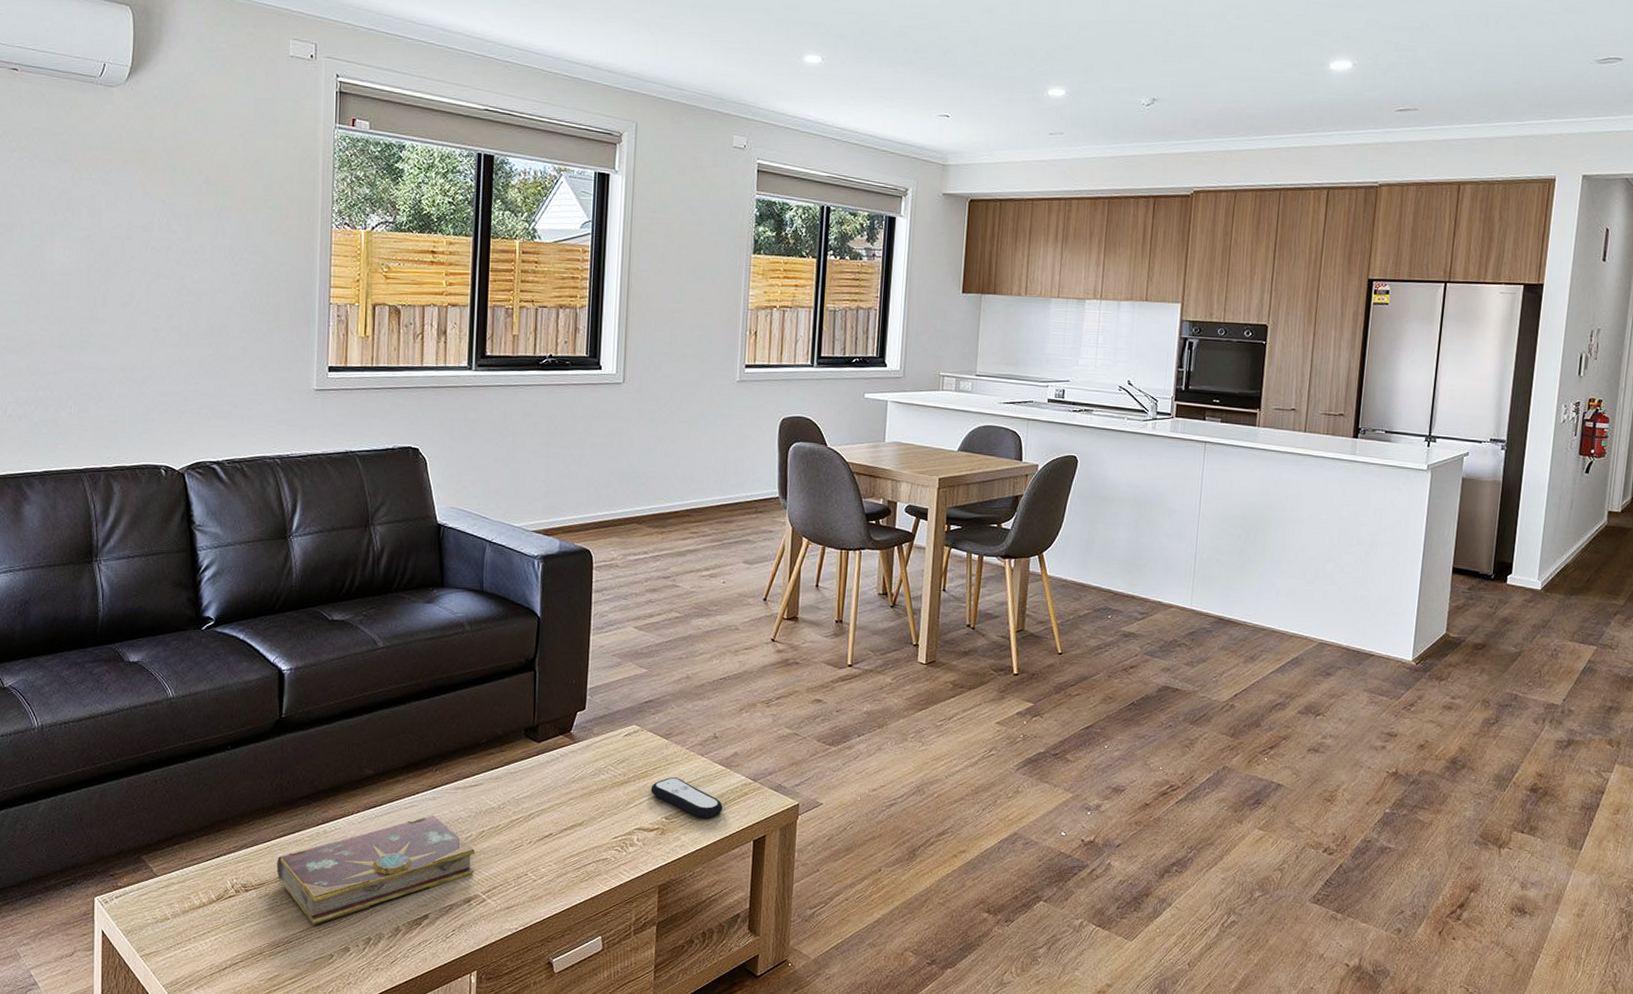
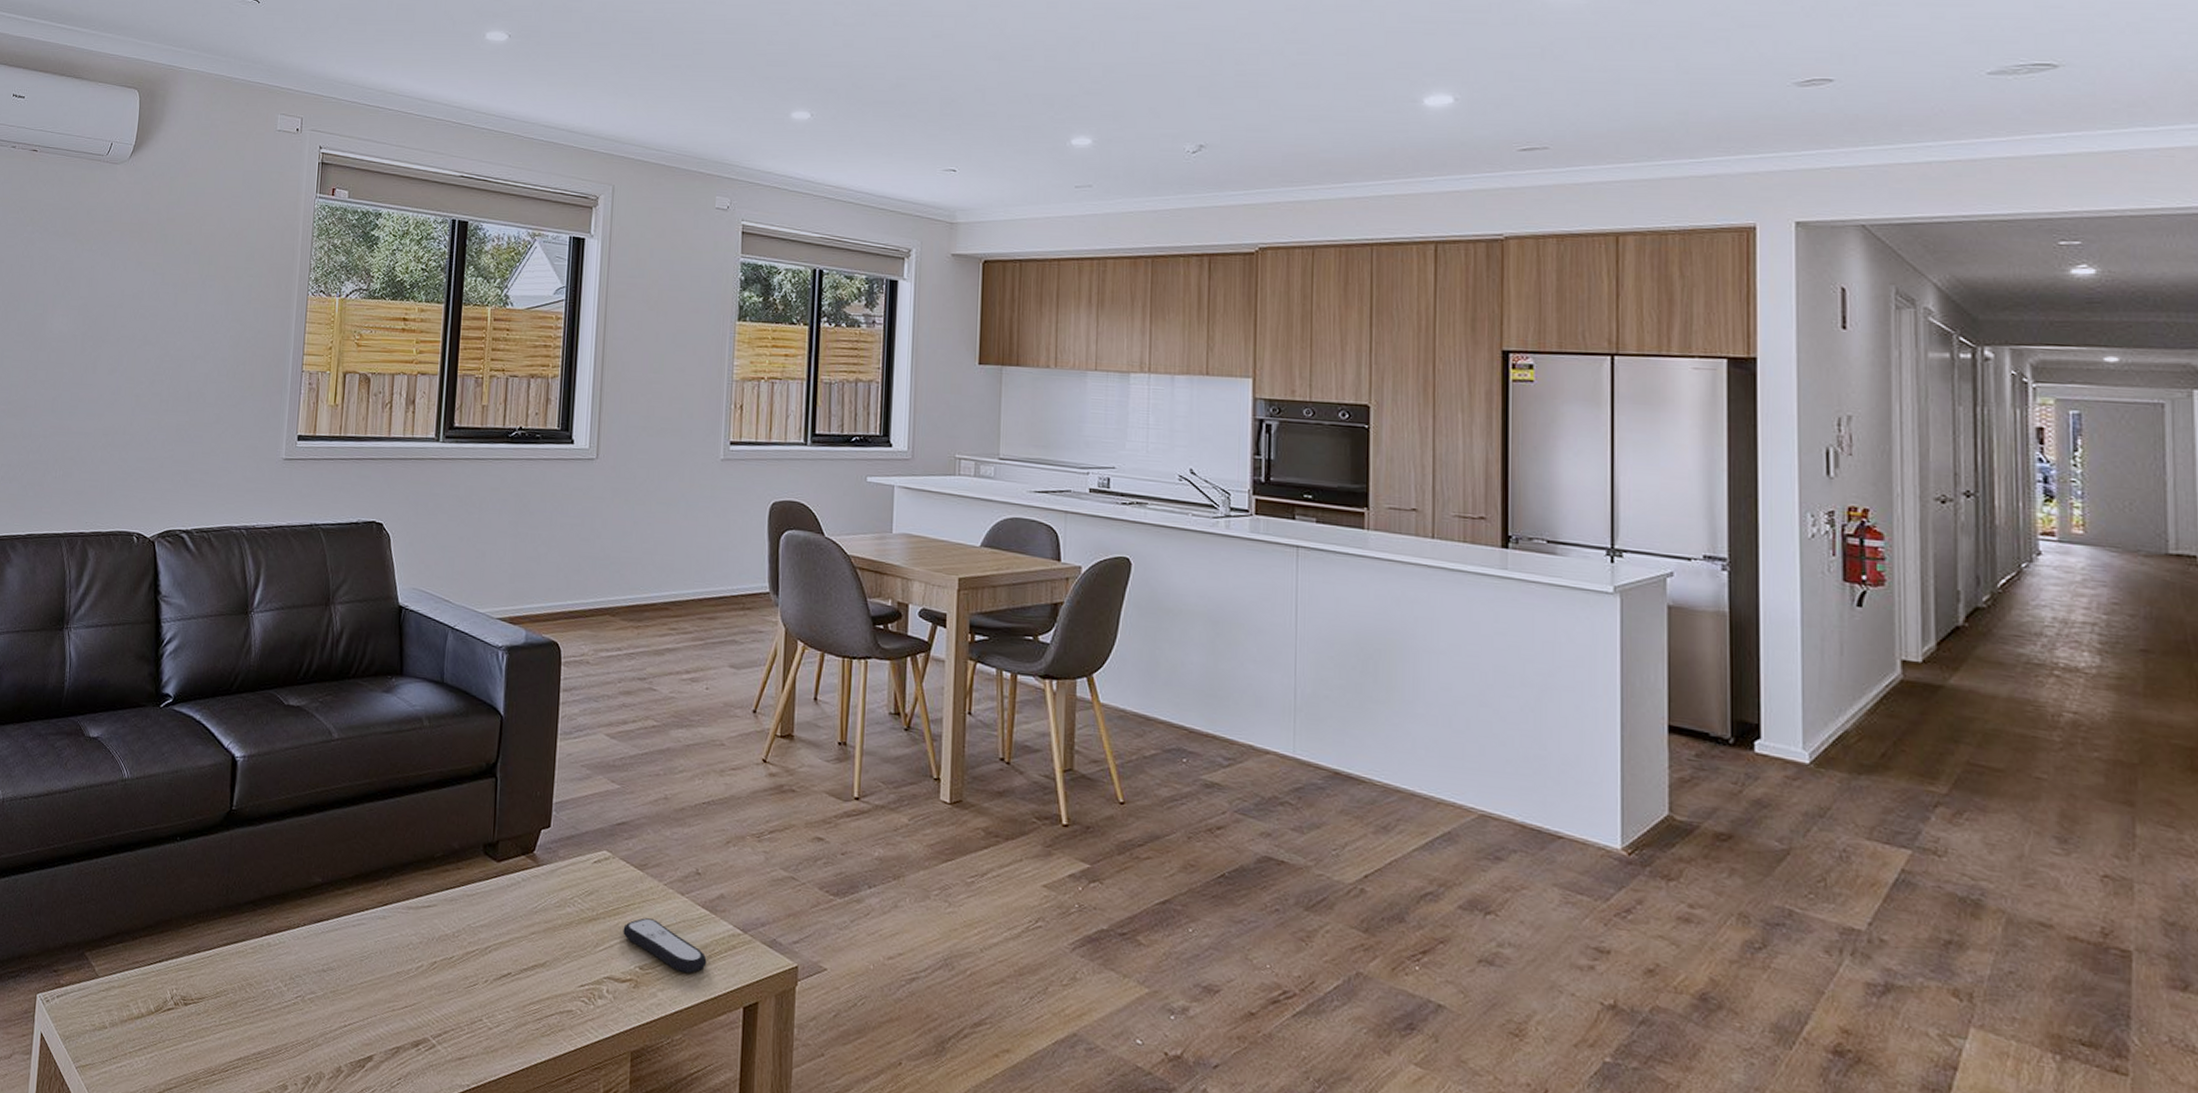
book: present [277,815,476,925] -> none [217,937,427,1054]

